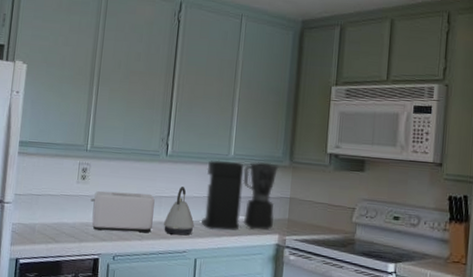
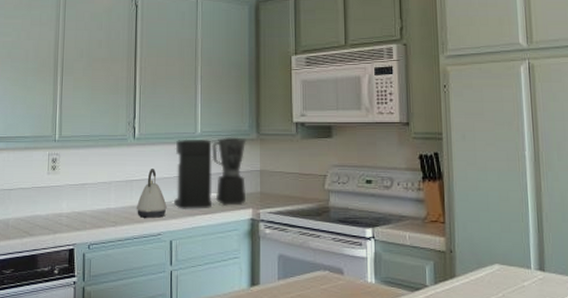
toaster: present [90,190,155,233] -> none [62,178,126,221]

